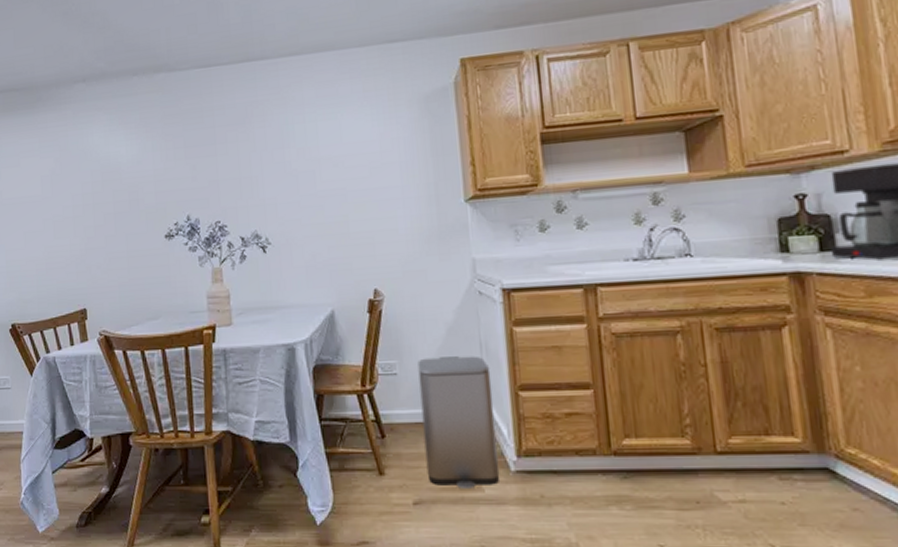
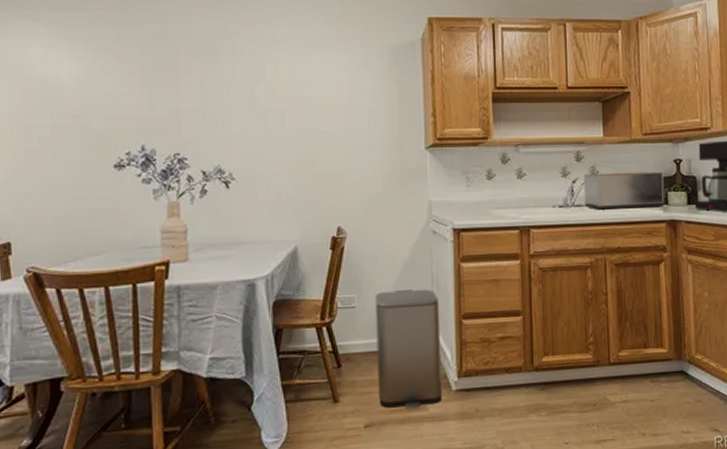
toaster: none [664,211,784,262] -> present [583,171,665,210]

